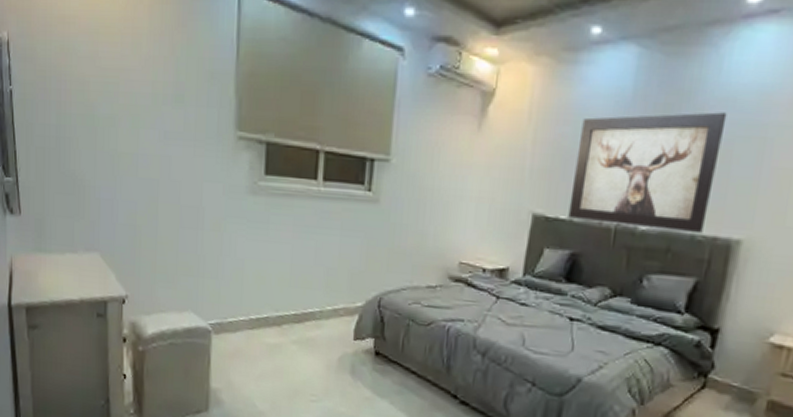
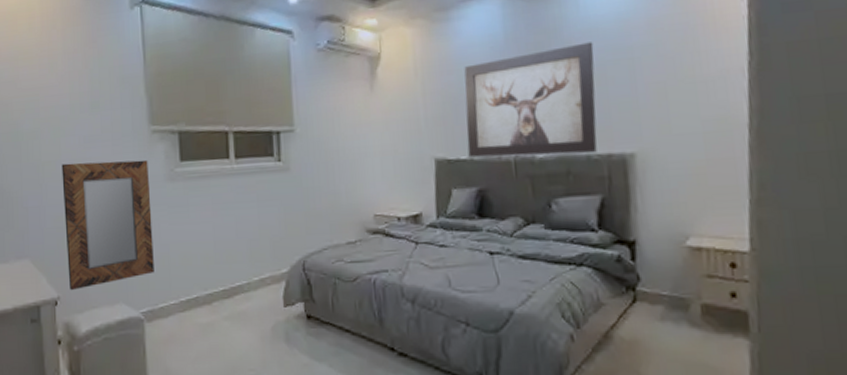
home mirror: none [138,158,231,292] -> present [61,159,154,291]

